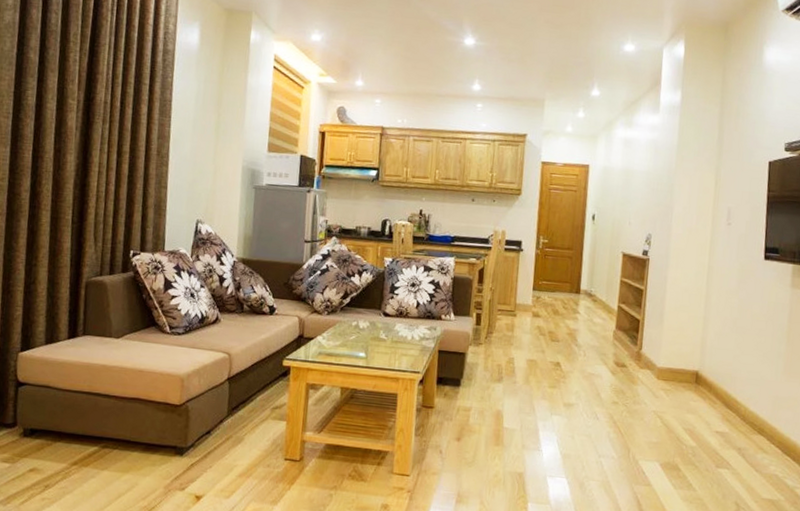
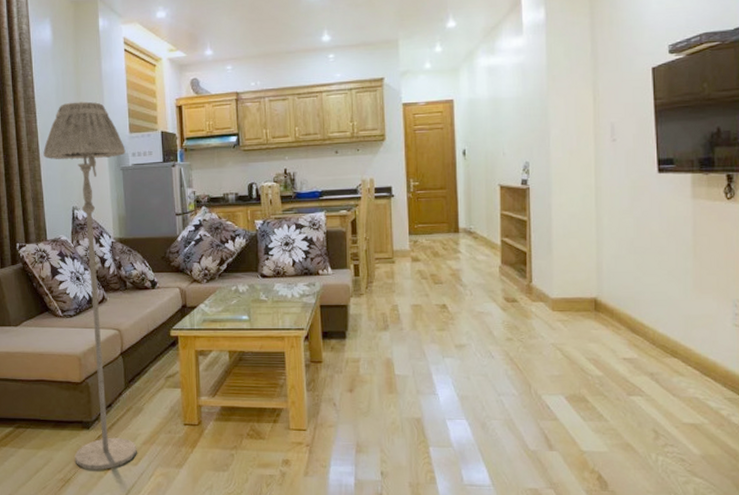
floor lamp: none [162,111,261,501] -> present [43,101,137,470]

